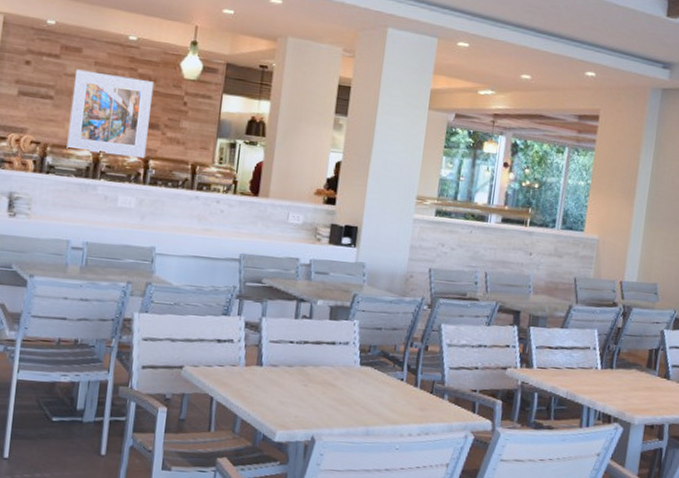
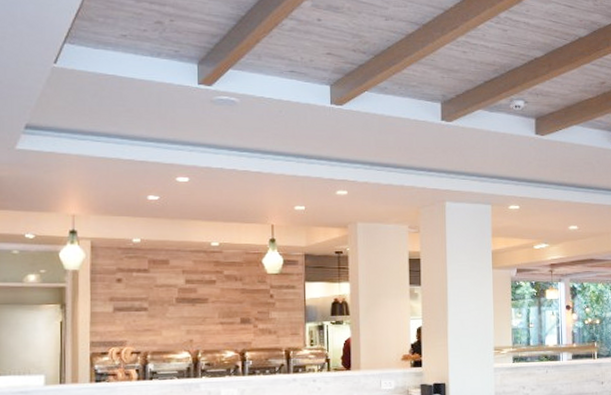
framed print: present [66,69,153,159] -> none [165,279,241,355]

